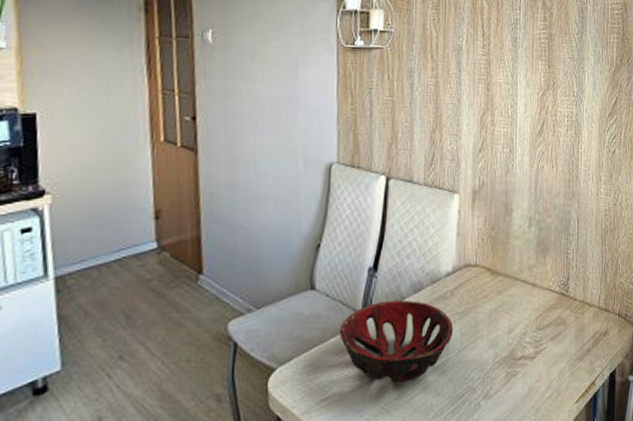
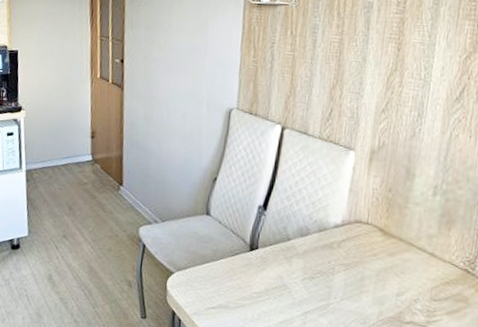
decorative bowl: present [340,300,454,384] -> none [228,237,338,314]

